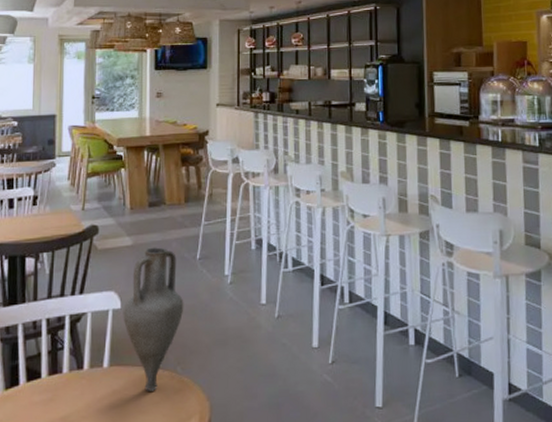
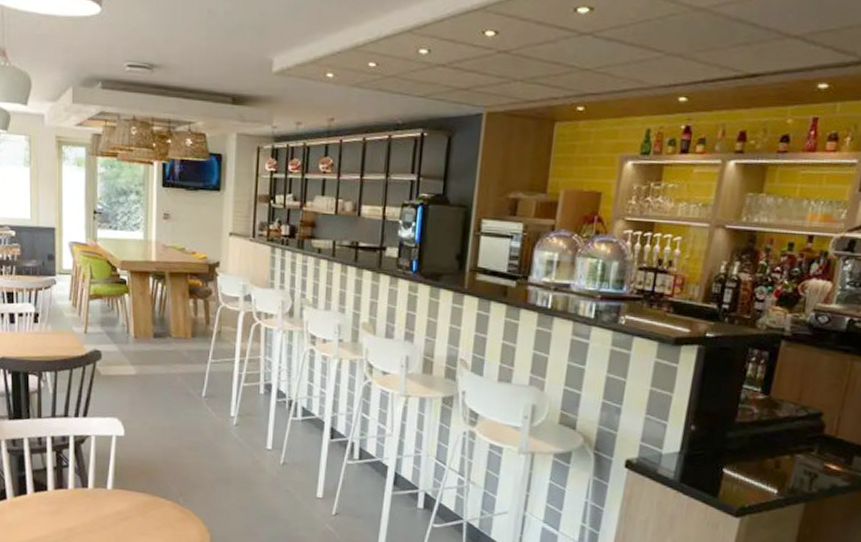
vase: present [123,247,184,391] -> none [126,379,188,517]

